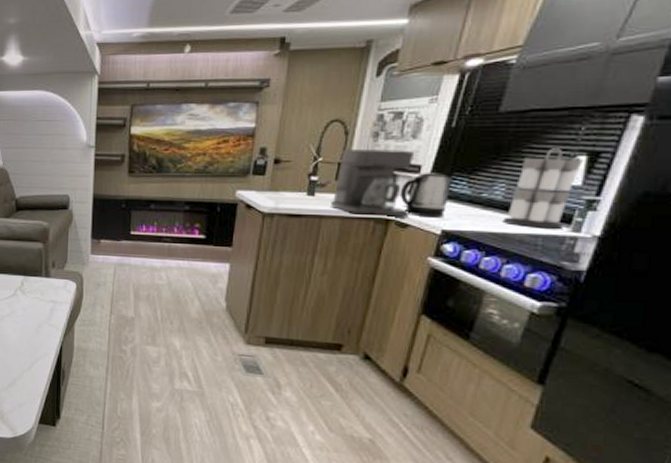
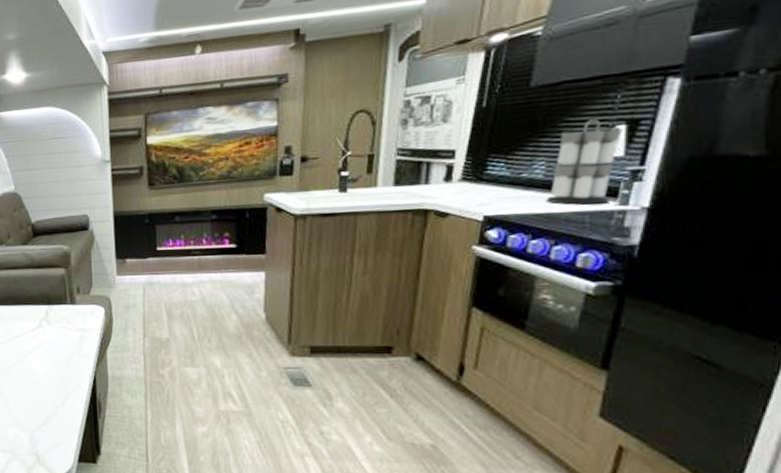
coffee maker: present [331,148,415,218] -> none [365,135,449,209]
kettle: present [399,173,452,218] -> none [436,156,489,205]

